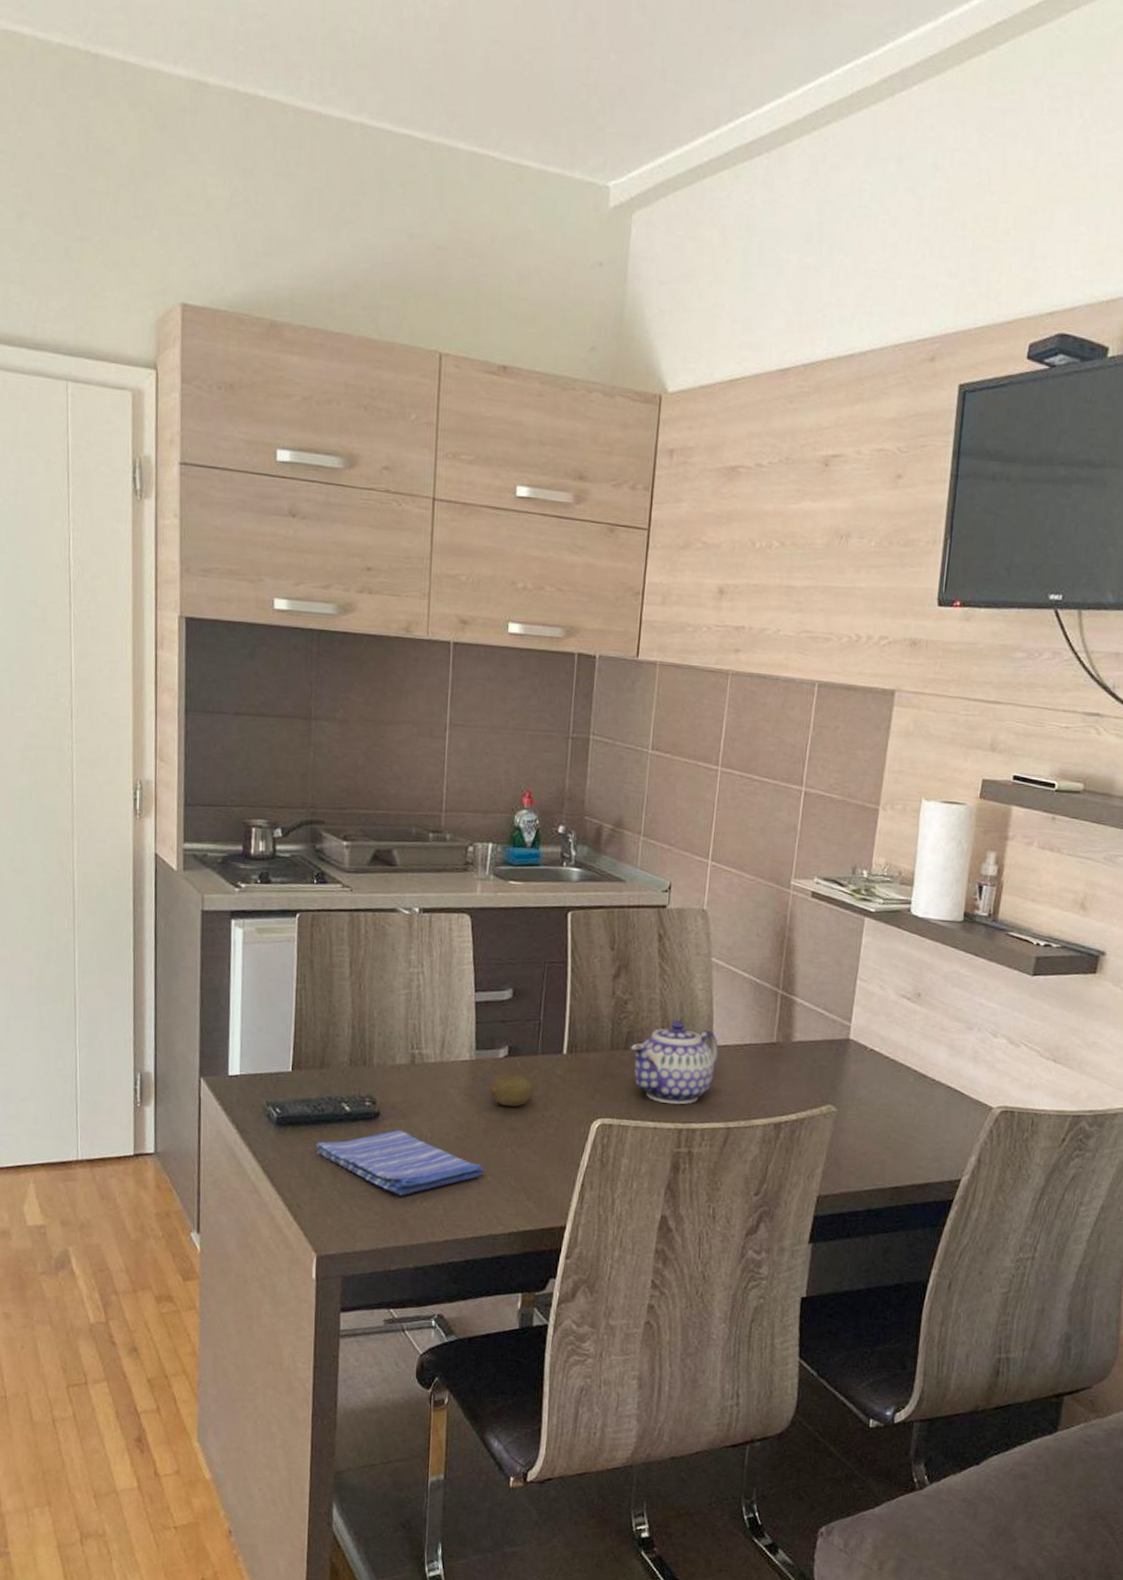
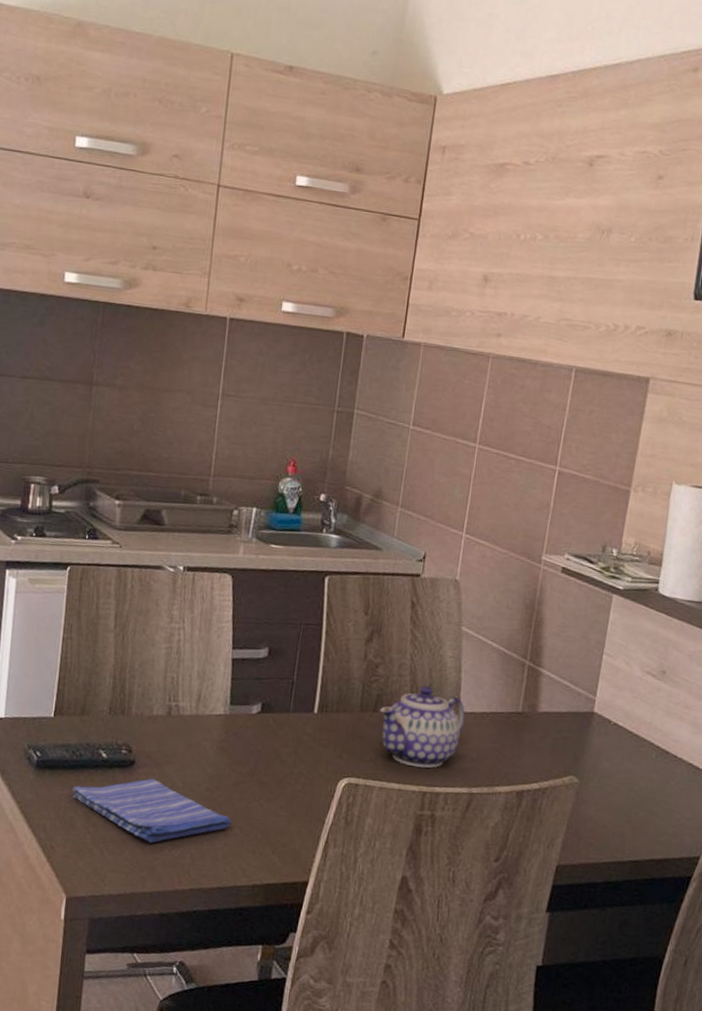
fruit: present [489,1073,534,1107] -> none [240,728,284,762]

